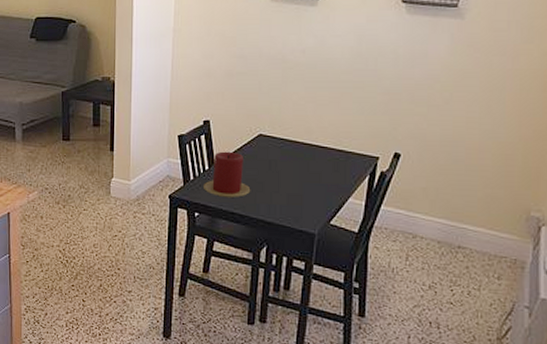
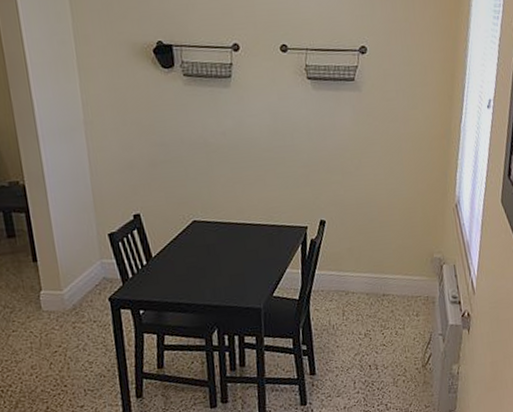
candle: present [204,151,251,197] -> none [144,242,194,290]

